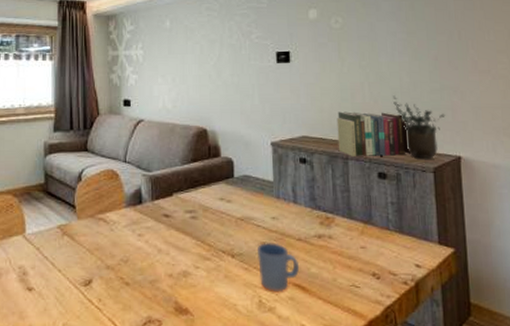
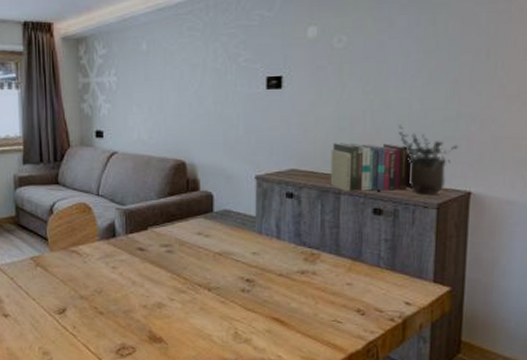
mug: present [258,243,299,292] -> none [236,277,278,325]

